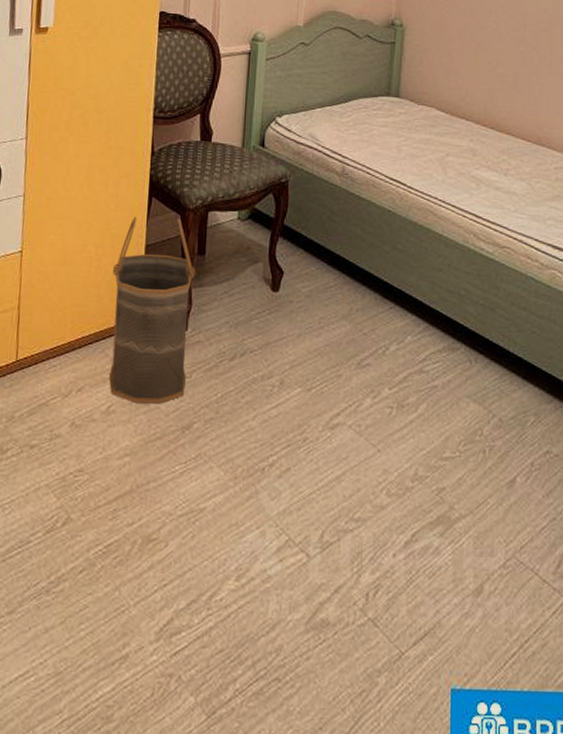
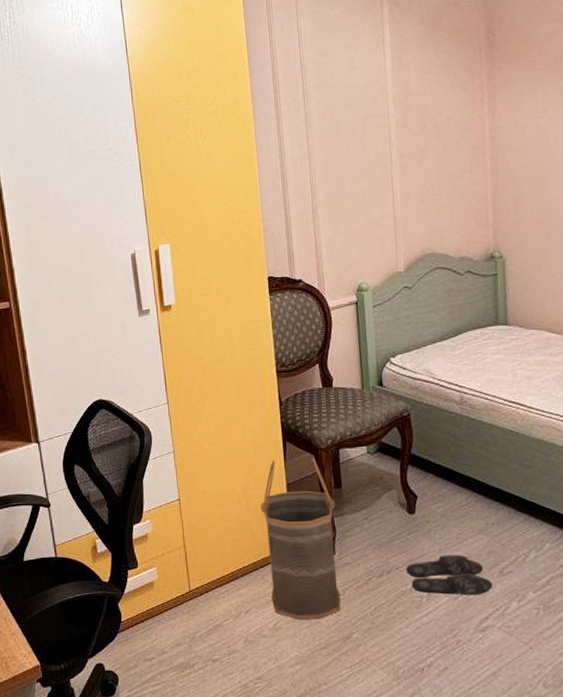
slippers: none [261,340,349,388] -> present [406,554,493,595]

